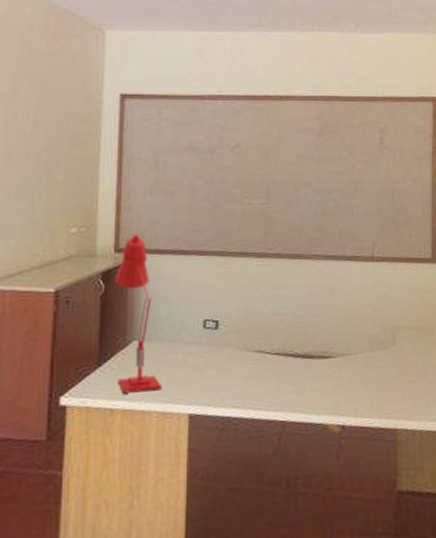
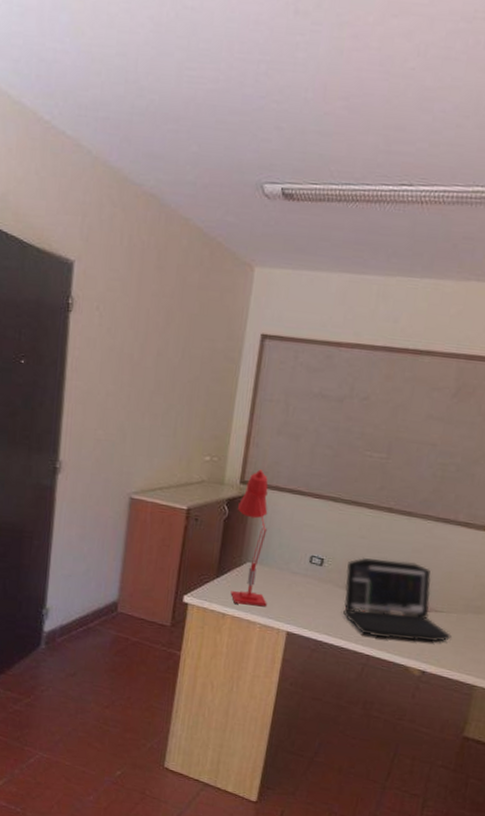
laptop: none [245,307,364,399] -> present [343,558,452,642]

